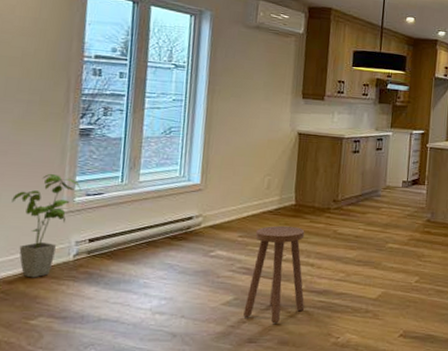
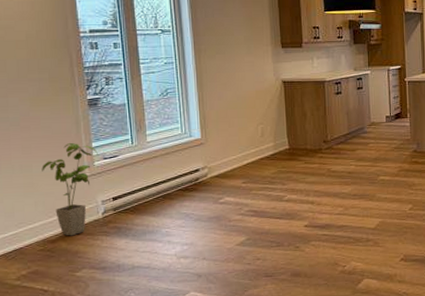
stool: present [243,225,305,324] -> none [256,169,311,258]

